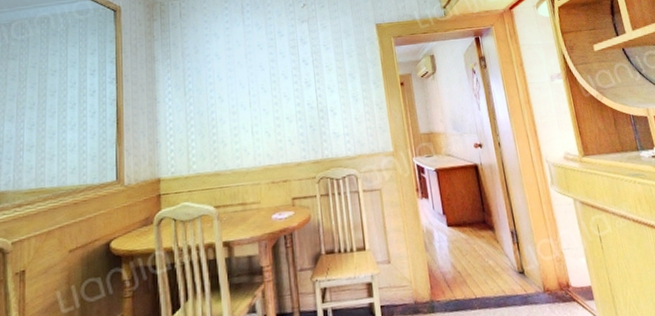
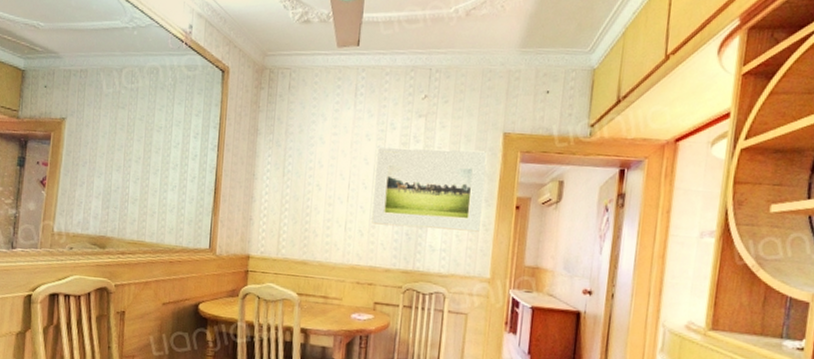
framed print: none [270,42,376,123] -> present [372,147,487,232]

